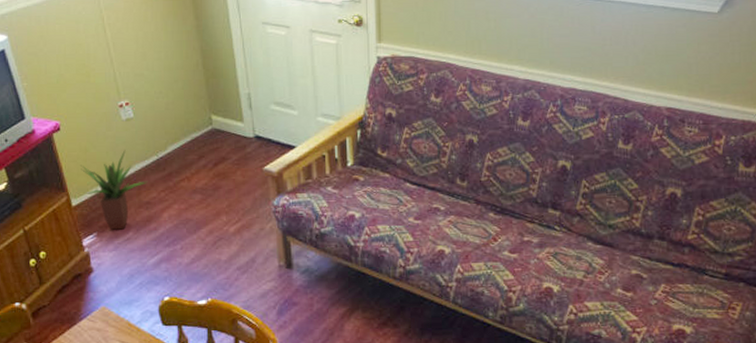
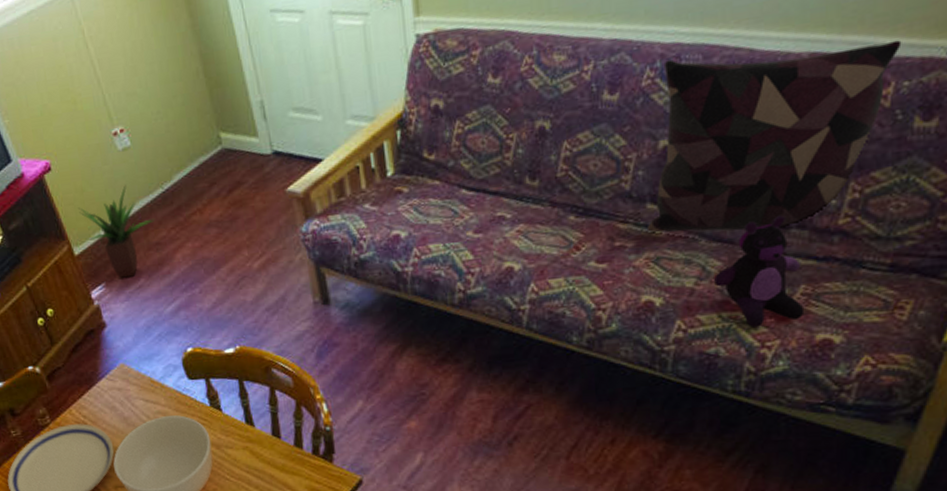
pillow: none [548,100,729,239] -> present [646,40,902,233]
stuffed animal: none [598,228,665,315] -> present [714,215,805,328]

